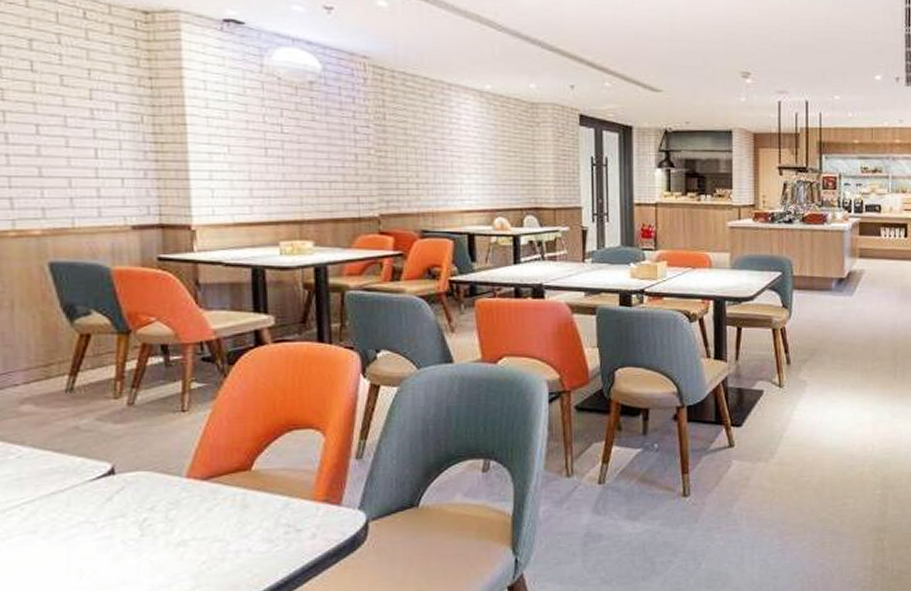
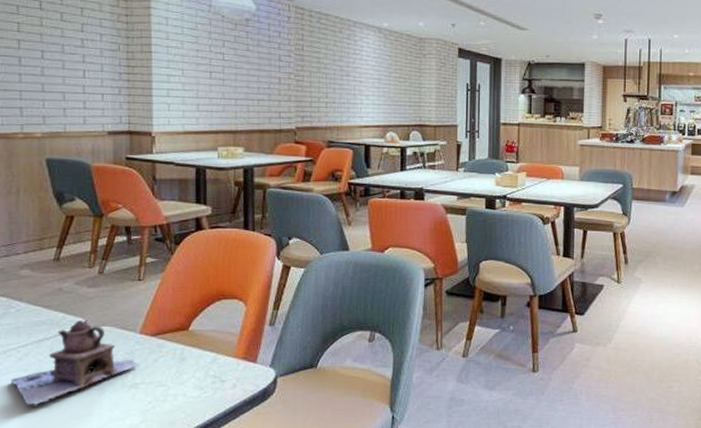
teapot: none [13,465,188,579] -> present [10,320,139,407]

